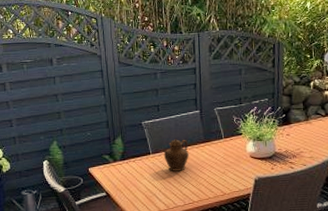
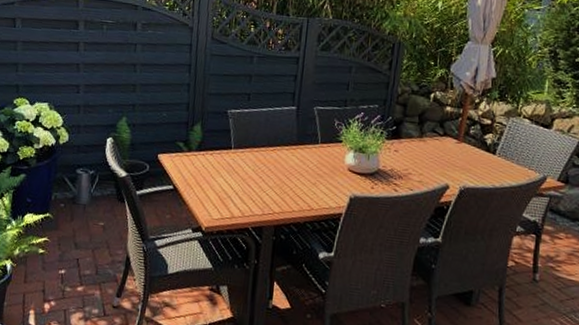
teapot: present [161,138,189,171] -> none [245,135,277,174]

